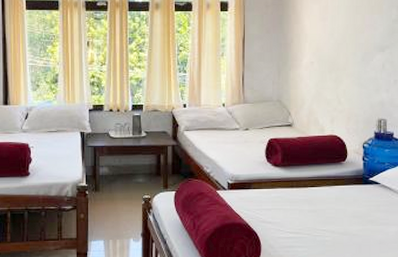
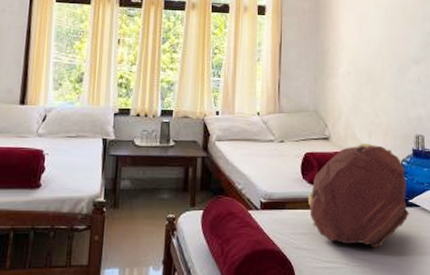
backpack: none [273,127,369,221] -> present [308,142,409,249]

